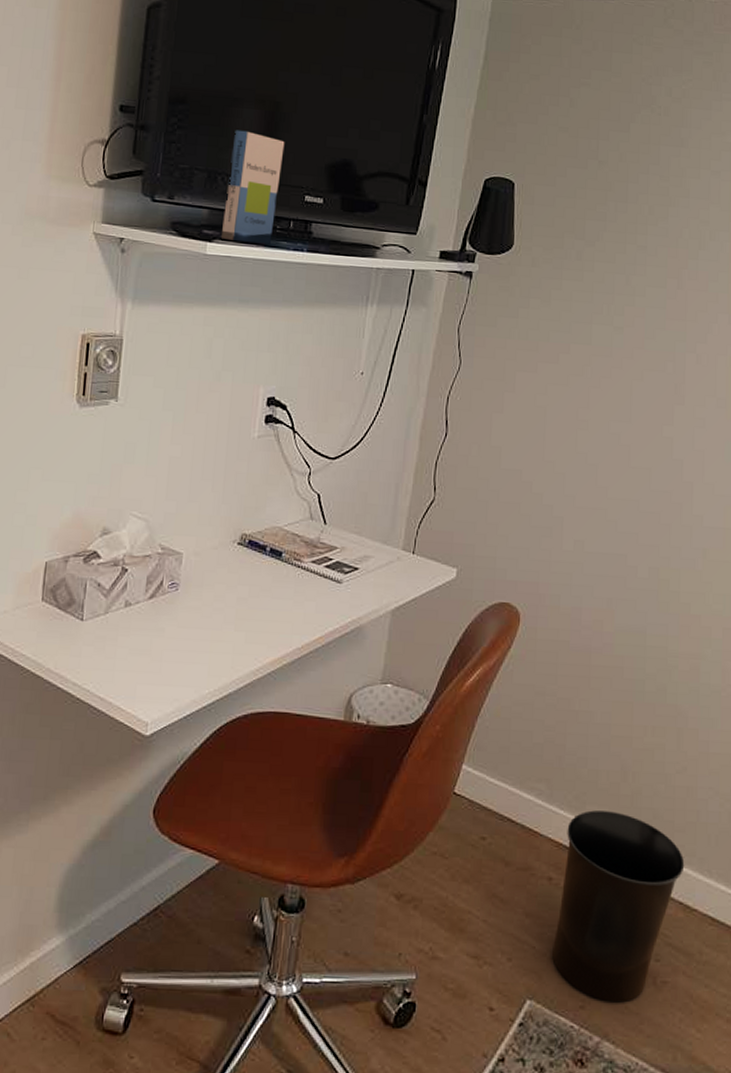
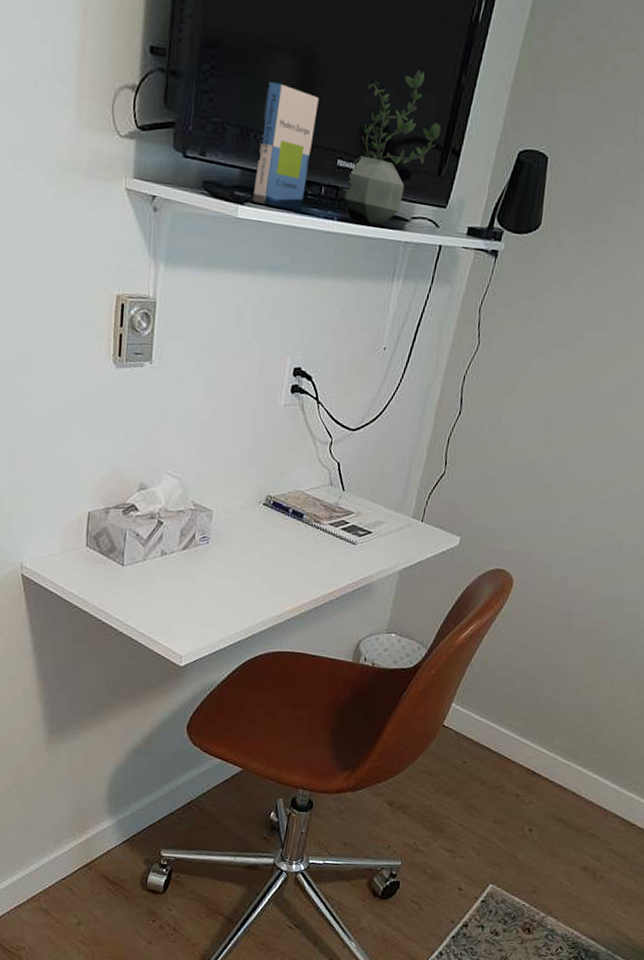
potted plant: none [308,112,406,255] -> present [339,69,441,227]
waste bin: present [552,810,685,1003] -> none [513,745,631,890]

